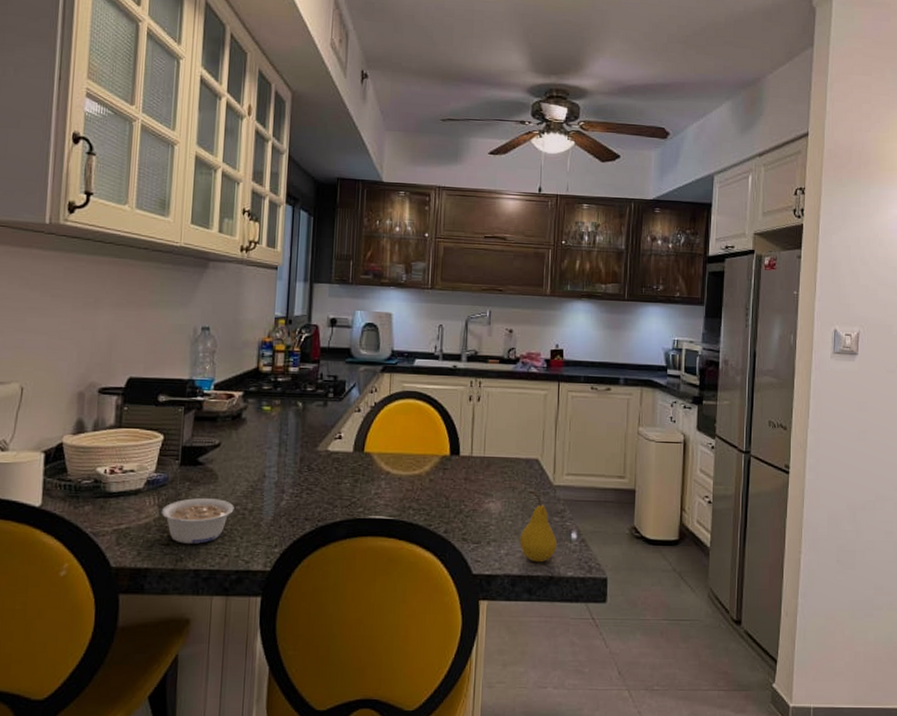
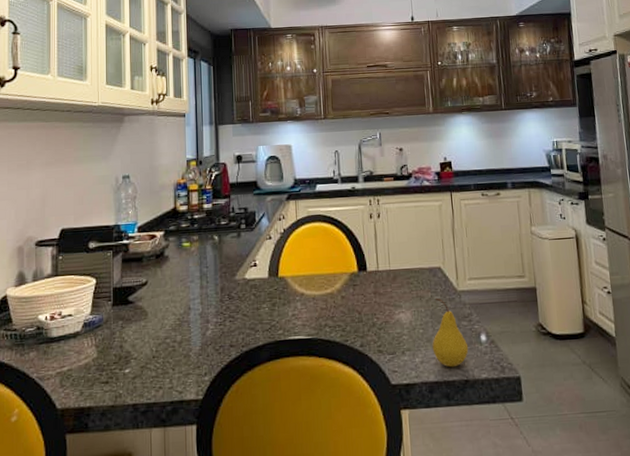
legume: present [161,497,234,544] -> none [98,334,165,380]

